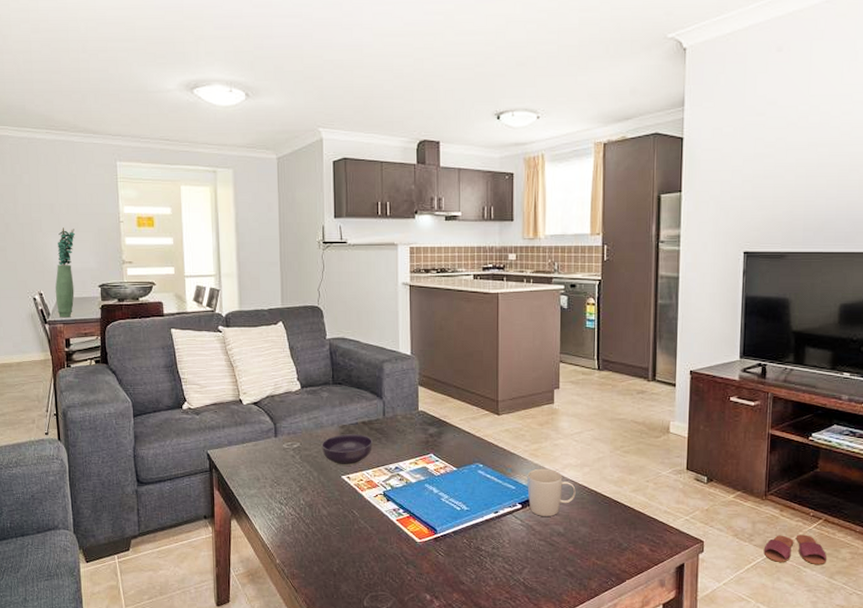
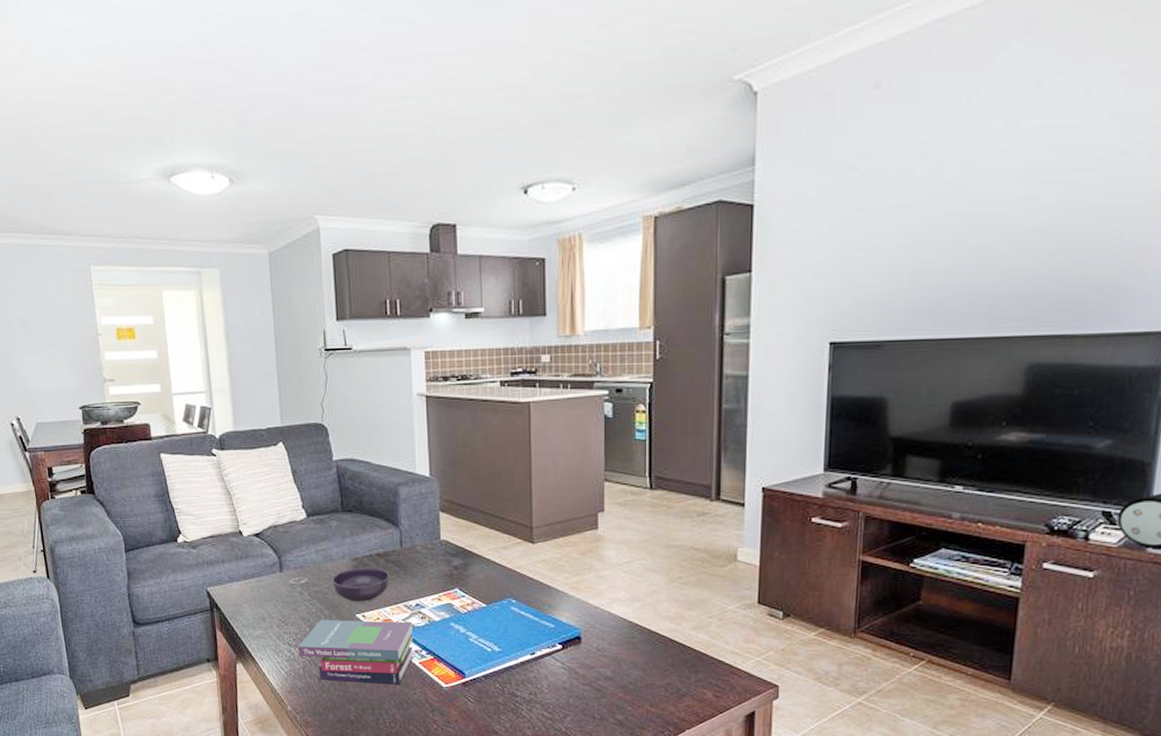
vase: present [55,228,76,318] -> none [32,344,54,445]
books: none [288,480,392,540] -> present [298,619,414,684]
mug: present [527,468,576,516] -> none [568,604,625,658]
slippers: present [763,534,827,565] -> none [851,678,931,714]

